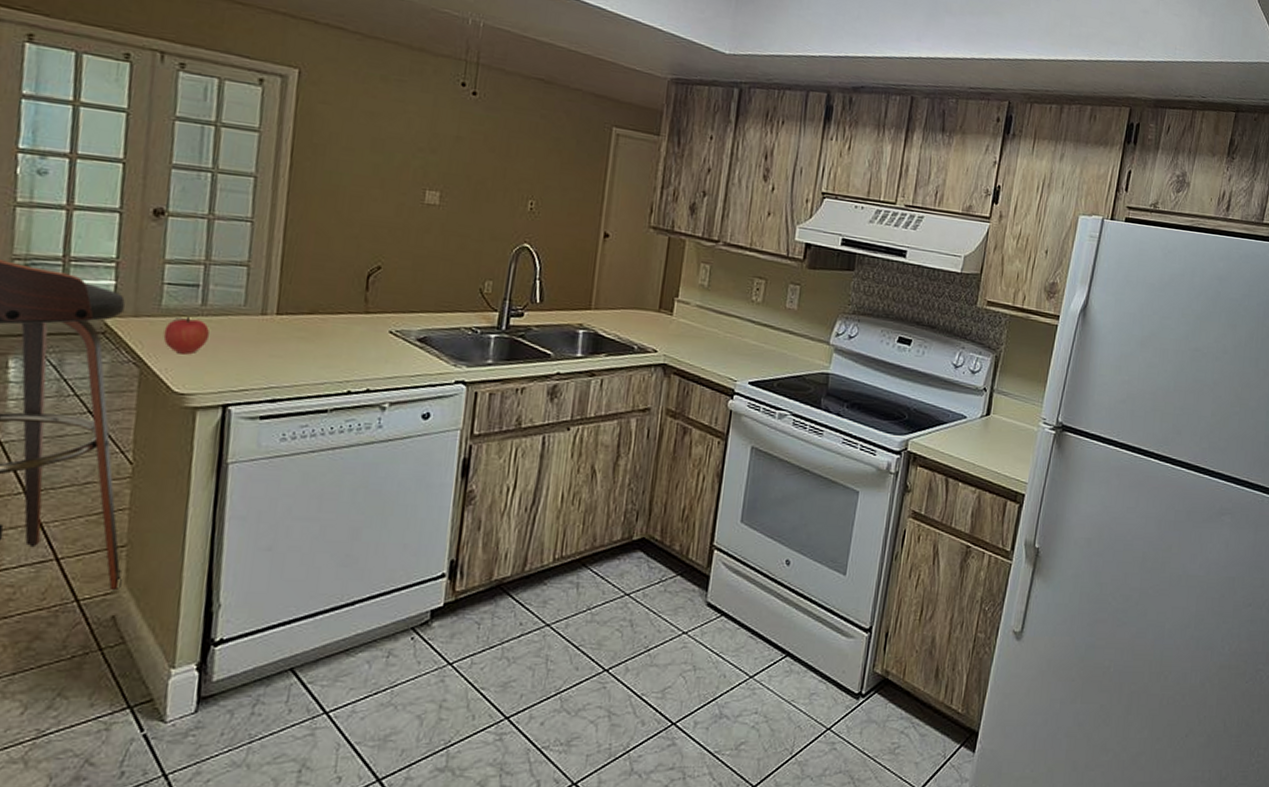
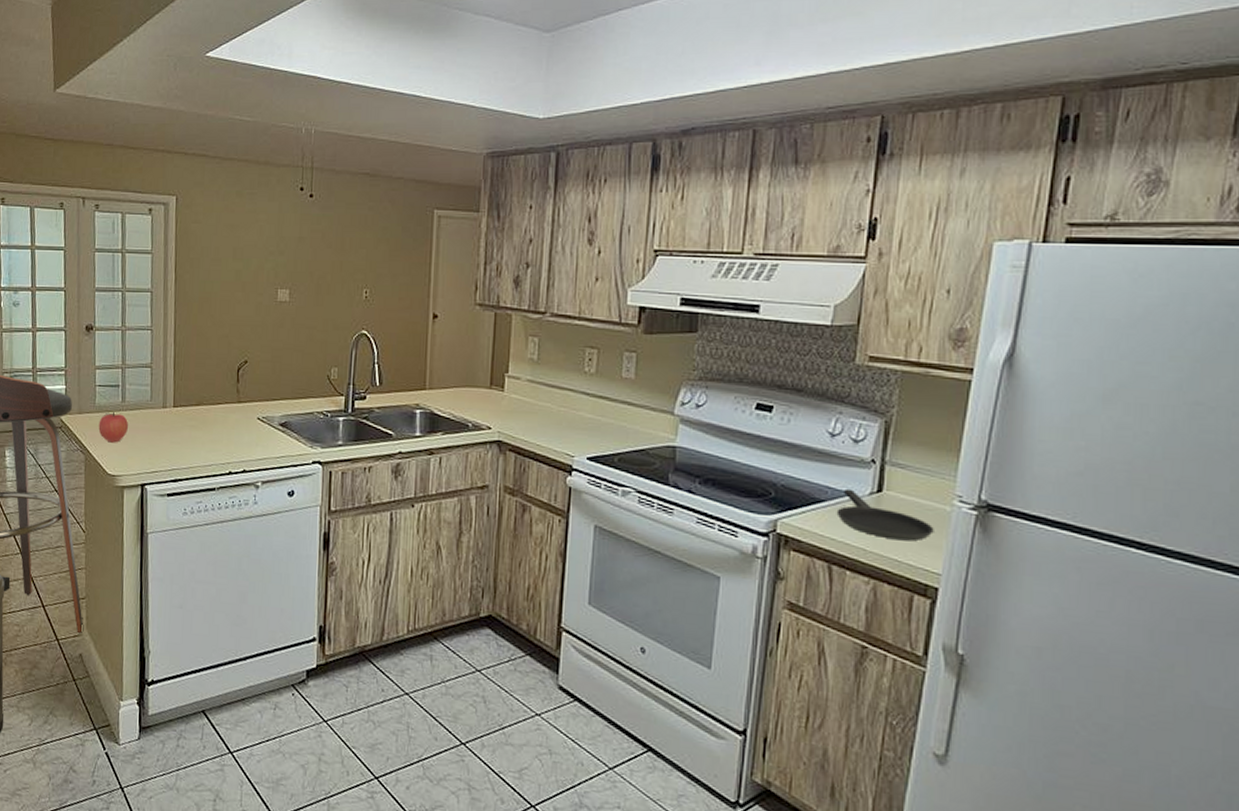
frying pan: none [955,412,1025,456] -> present [836,488,934,541]

